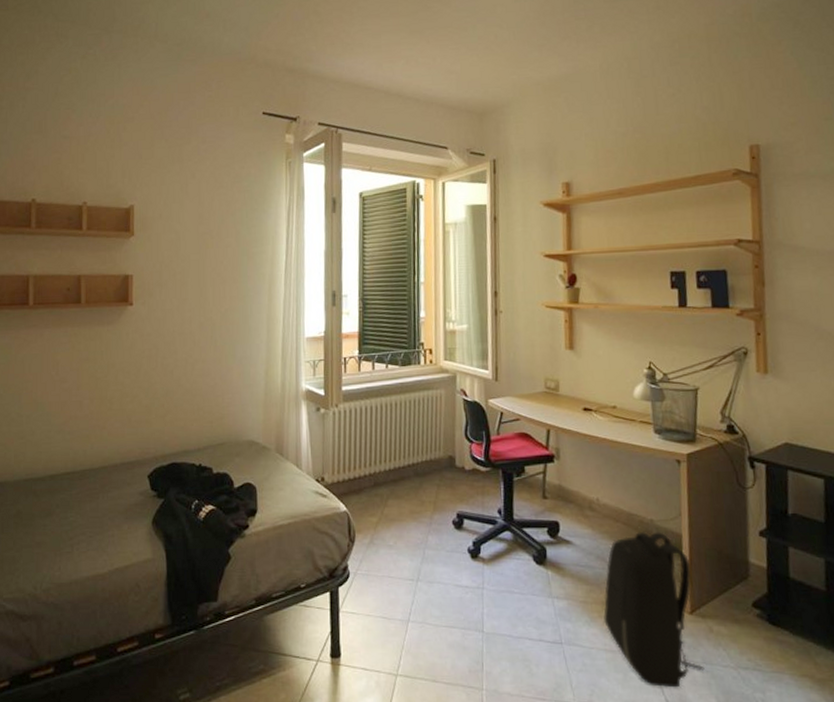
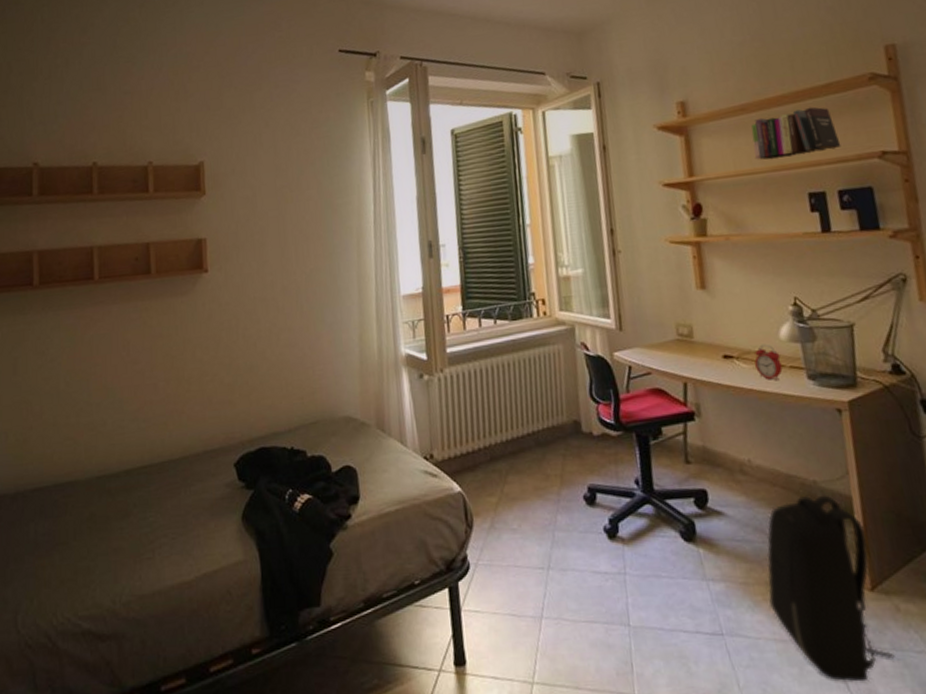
alarm clock: none [610,400,634,432] -> present [754,344,783,380]
books: none [626,195,703,240] -> present [751,107,842,160]

